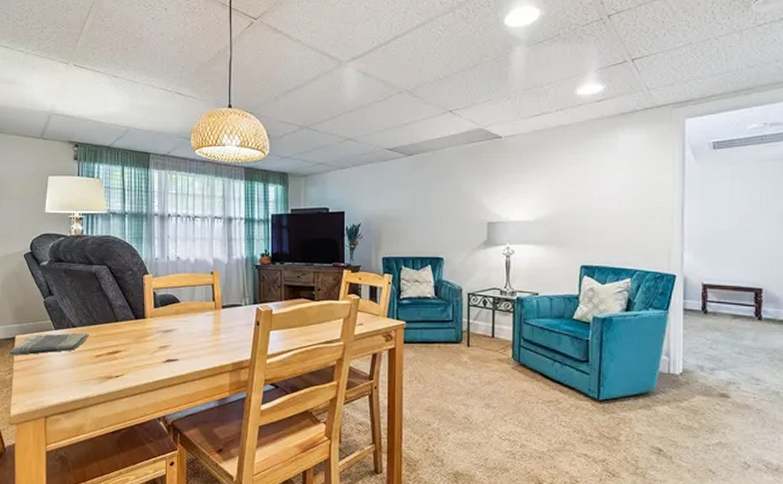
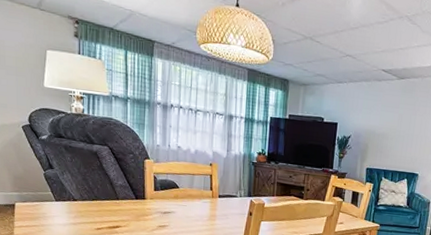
dish towel: present [9,333,89,355] -> none [9,203,90,222]

